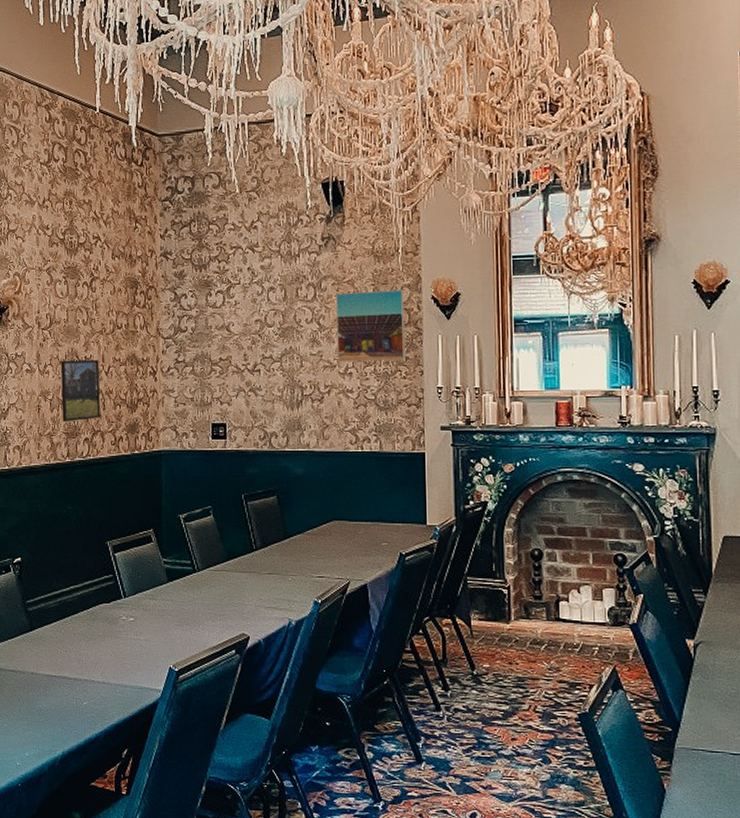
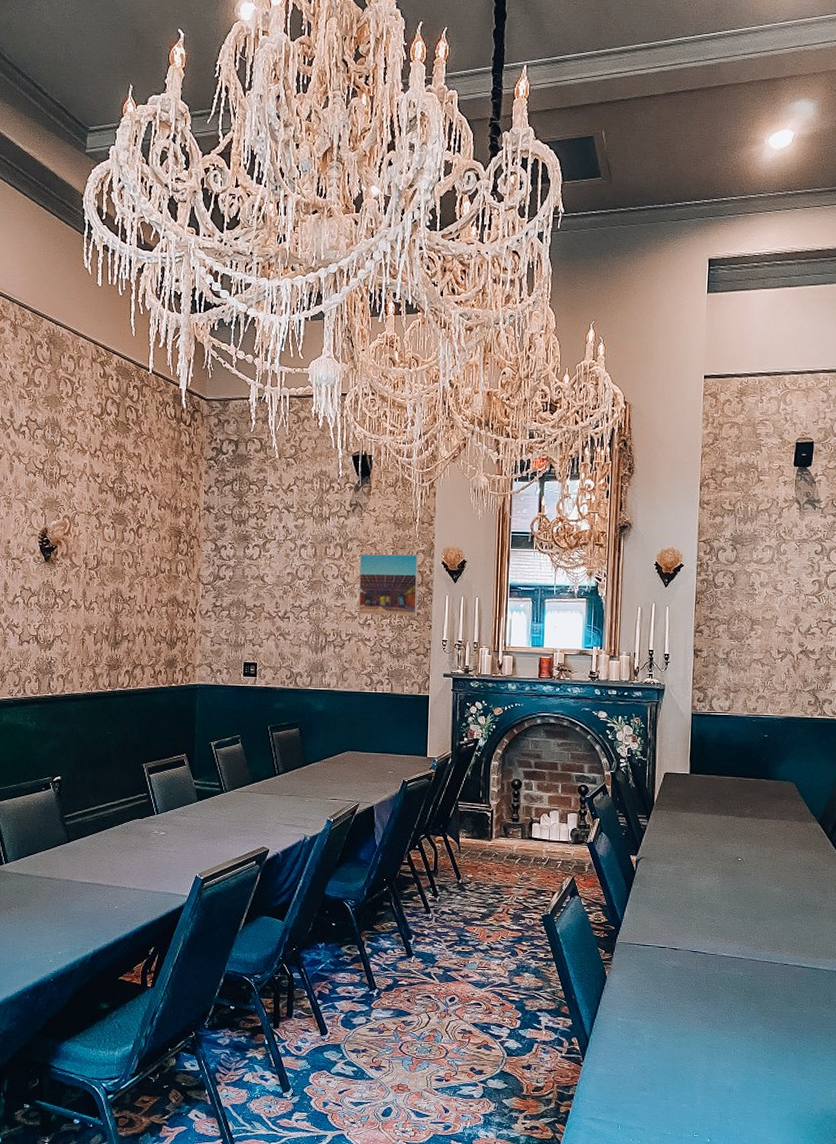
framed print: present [60,359,100,422] -> none [105,598,142,655]

